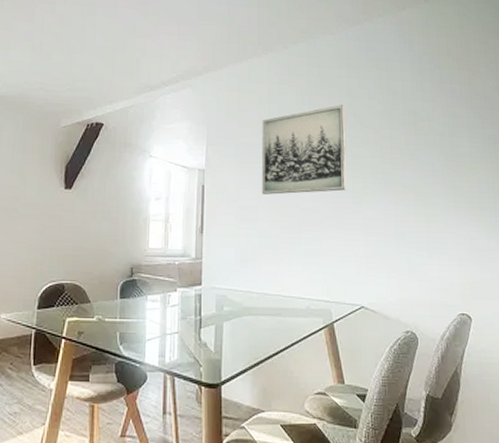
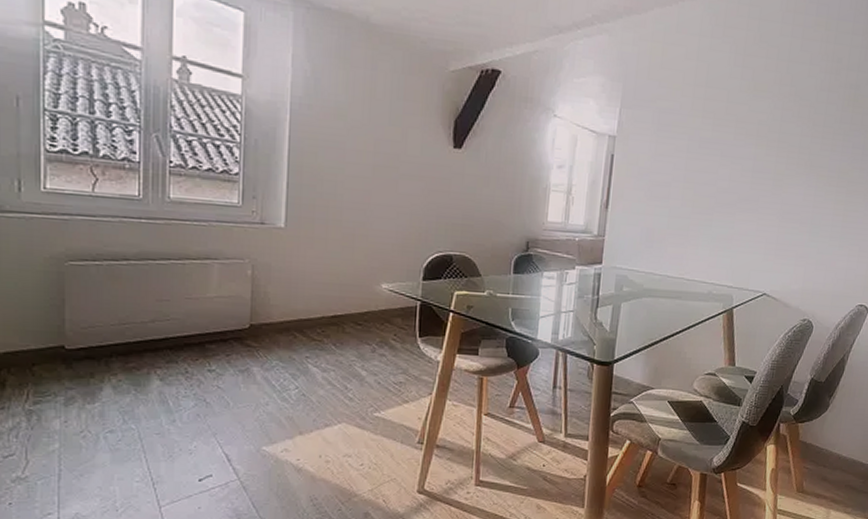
wall art: present [261,105,347,195] -> none [676,70,782,171]

